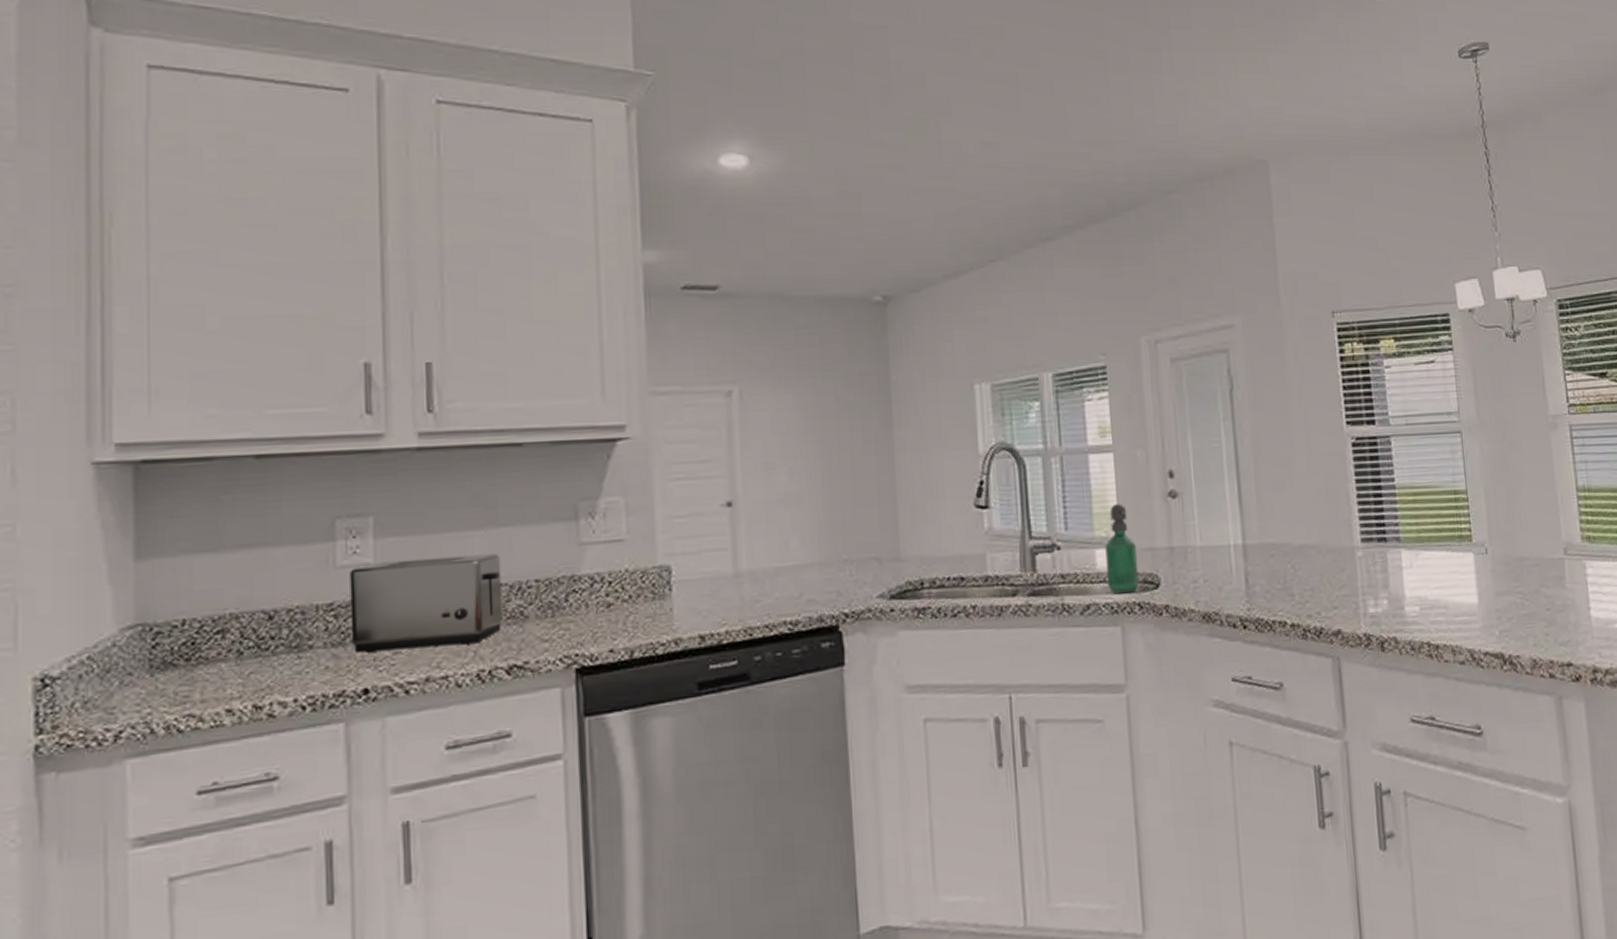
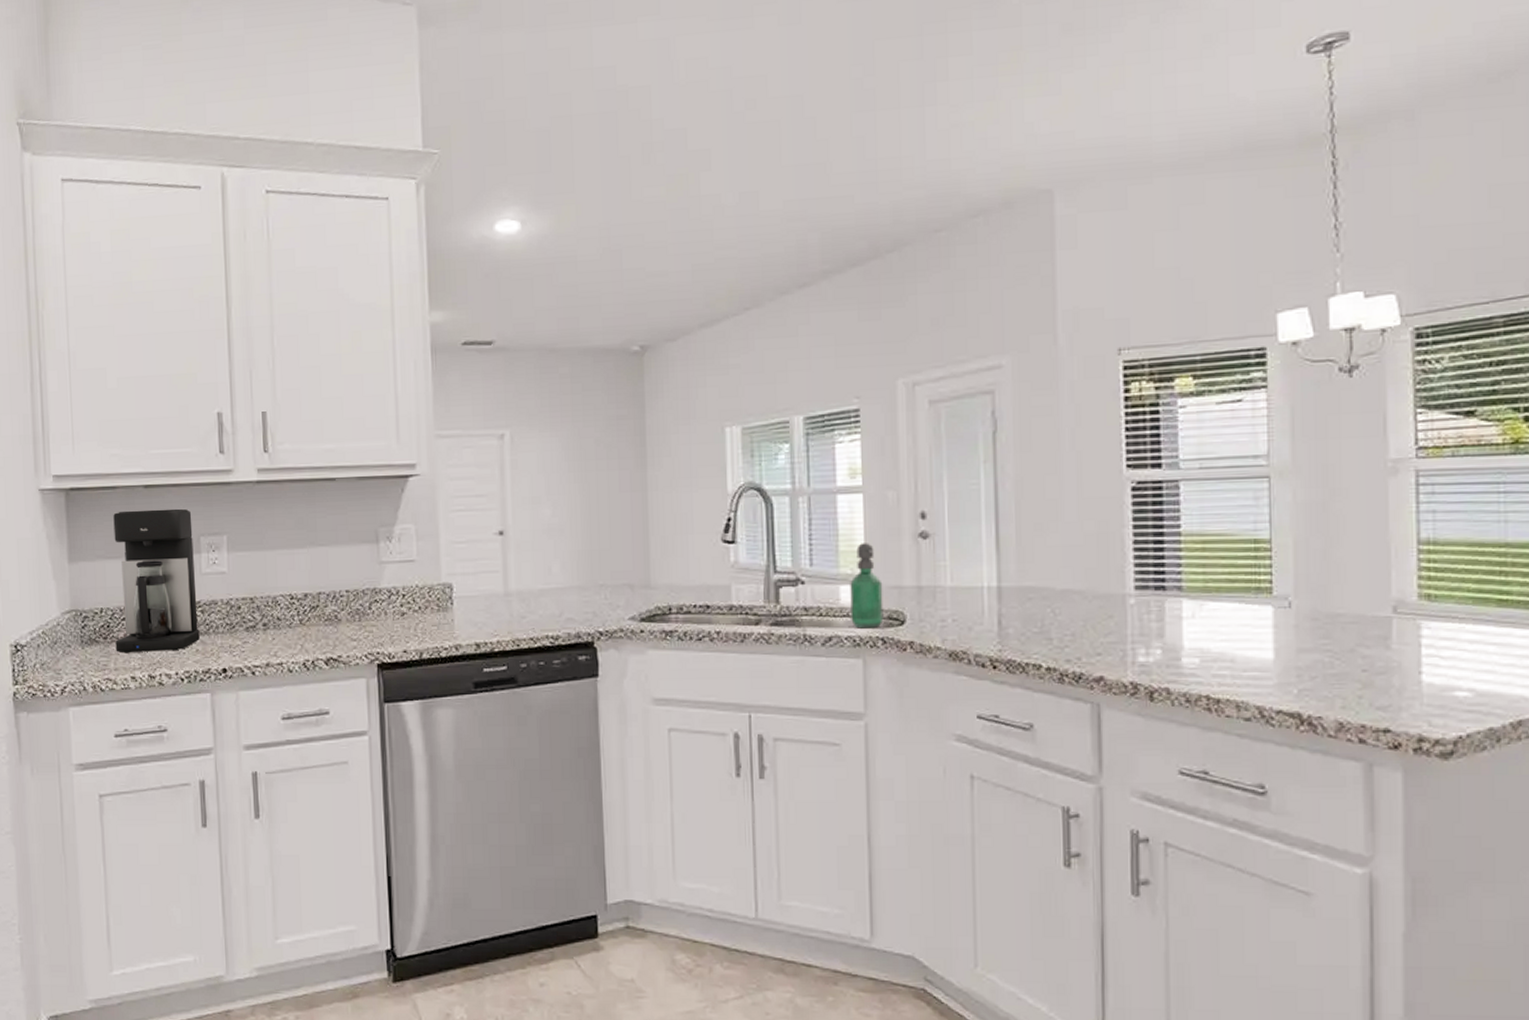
coffee maker: none [203,484,331,679] -> present [113,508,200,654]
toaster: present [350,554,503,653] -> none [211,568,322,641]

